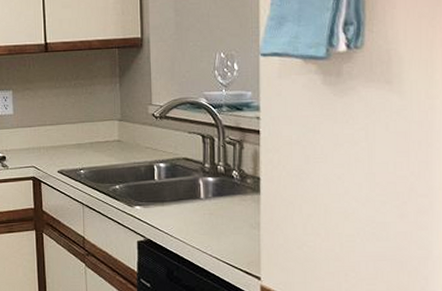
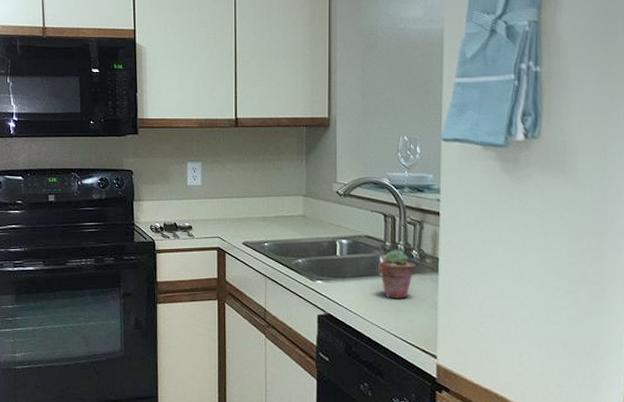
potted succulent: none [199,171,238,221] -> present [379,250,417,298]

